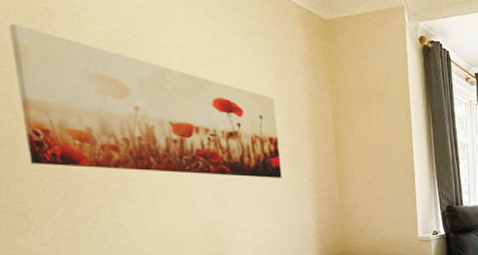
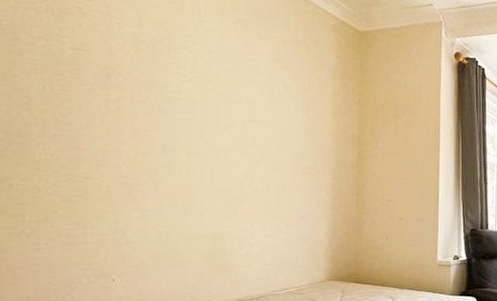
wall art: present [9,23,282,178] -> none [36,20,300,191]

